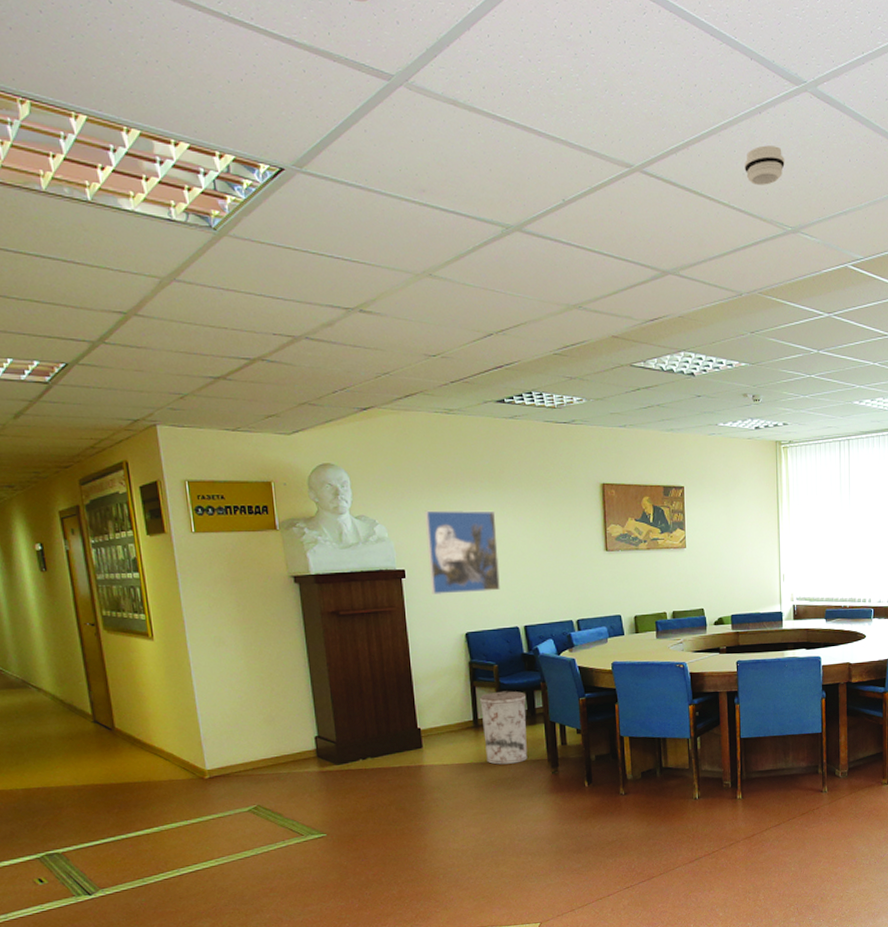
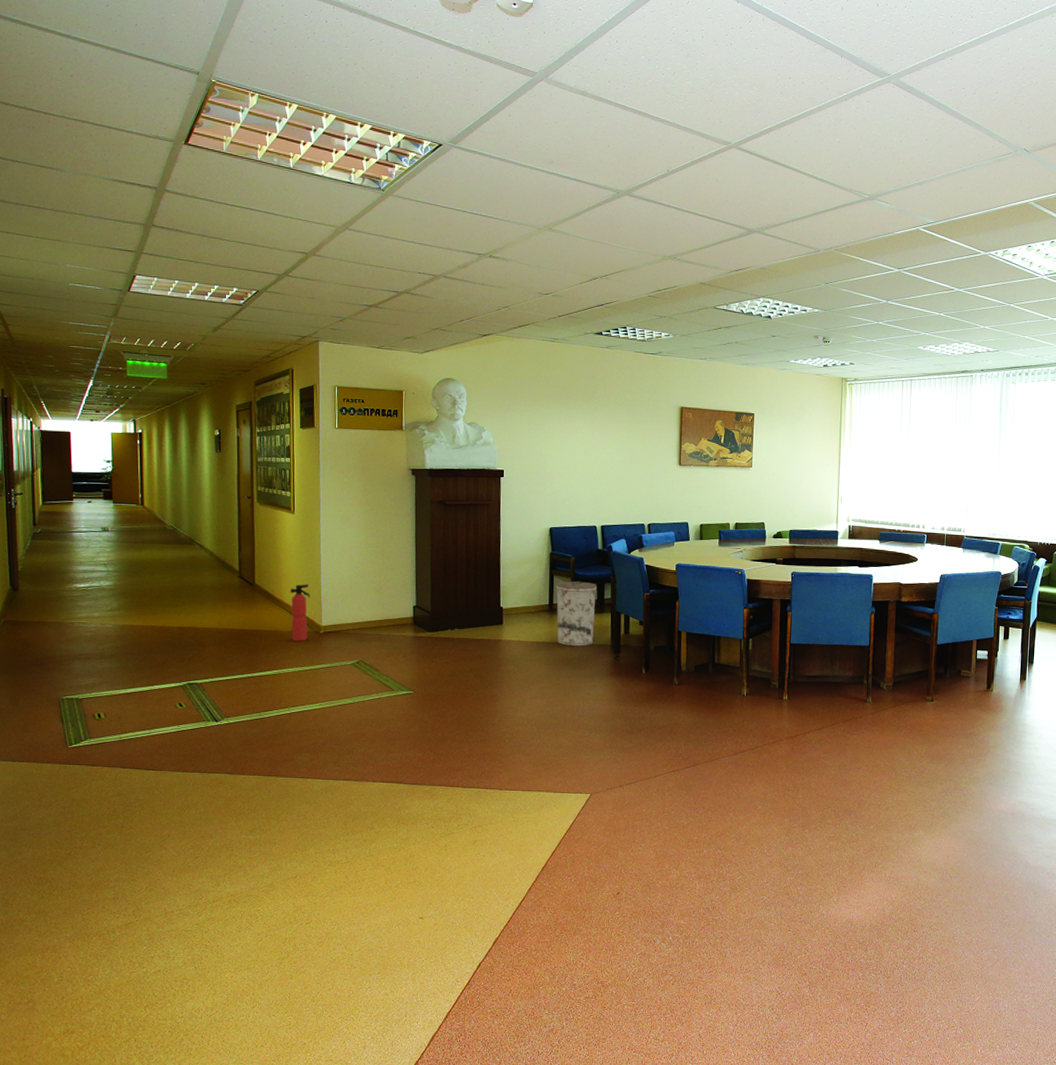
fire extinguisher: none [161,723,190,792] -> present [290,584,310,642]
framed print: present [424,510,500,594] -> none [524,421,586,494]
smoke detector: present [744,145,785,185] -> none [829,127,866,160]

